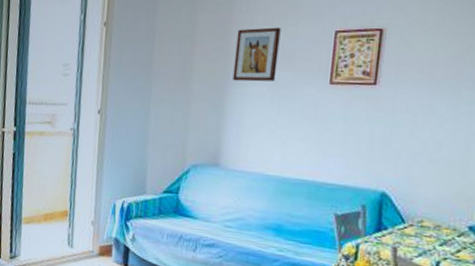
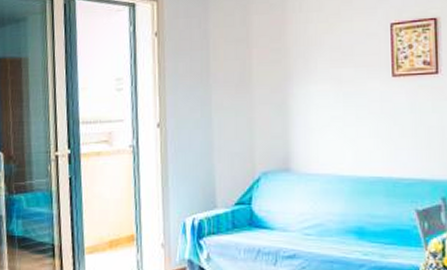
wall art: present [232,27,281,82] -> none [293,24,337,81]

